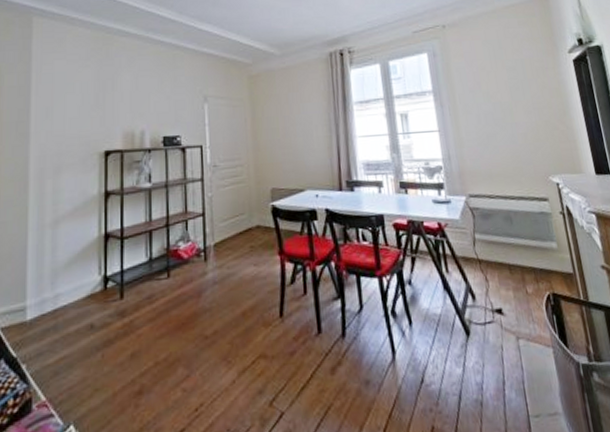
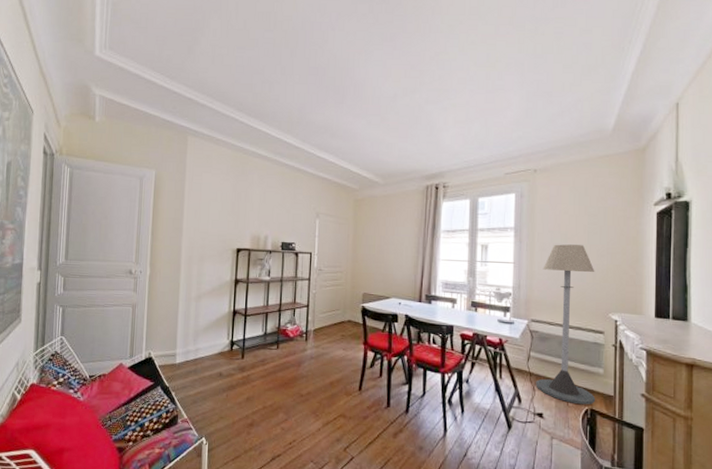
floor lamp: none [470,103,556,291] -> present [536,244,596,405]

